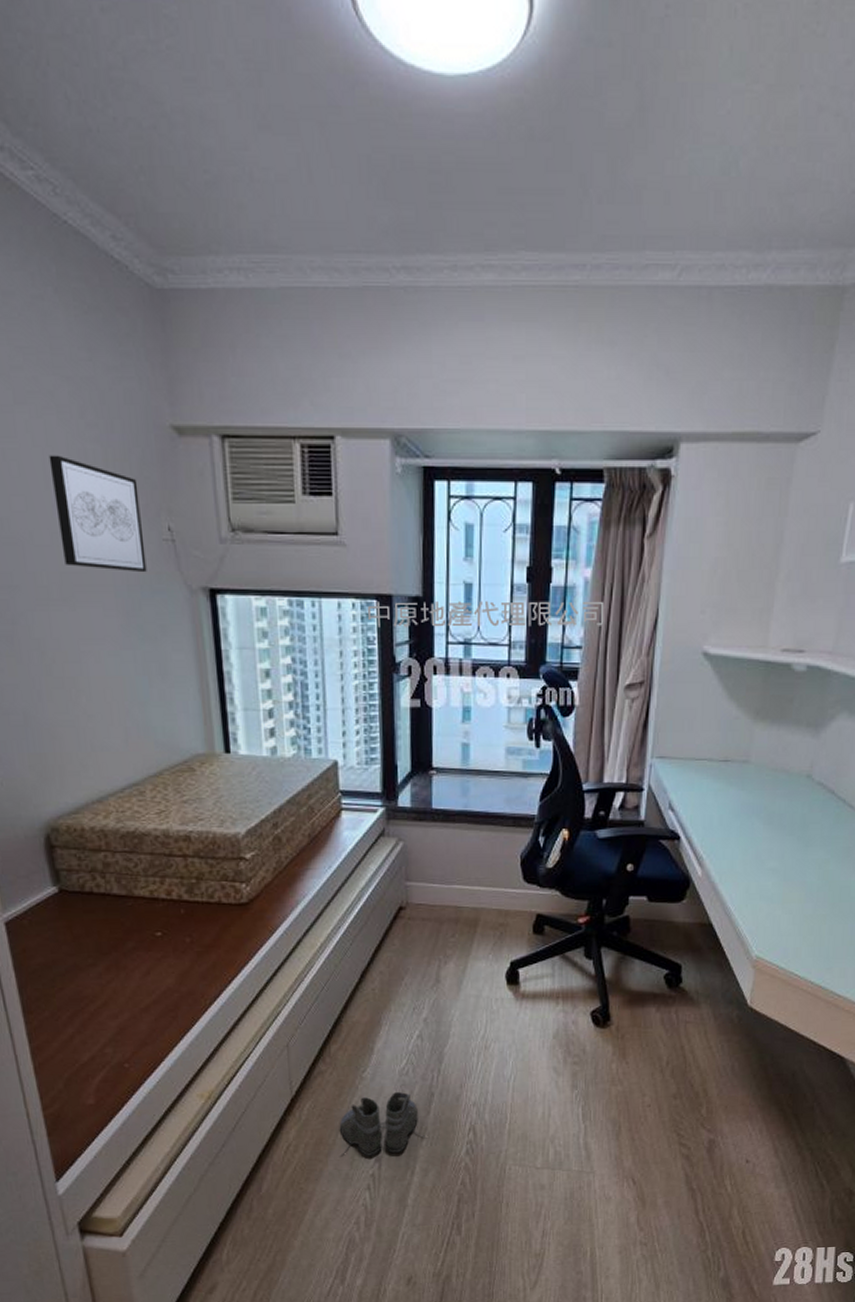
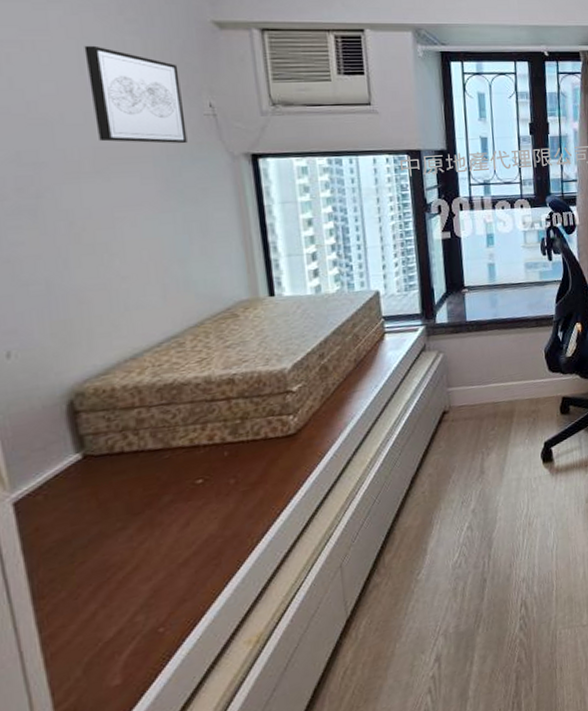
boots: present [339,1091,426,1157] -> none [397,584,482,667]

